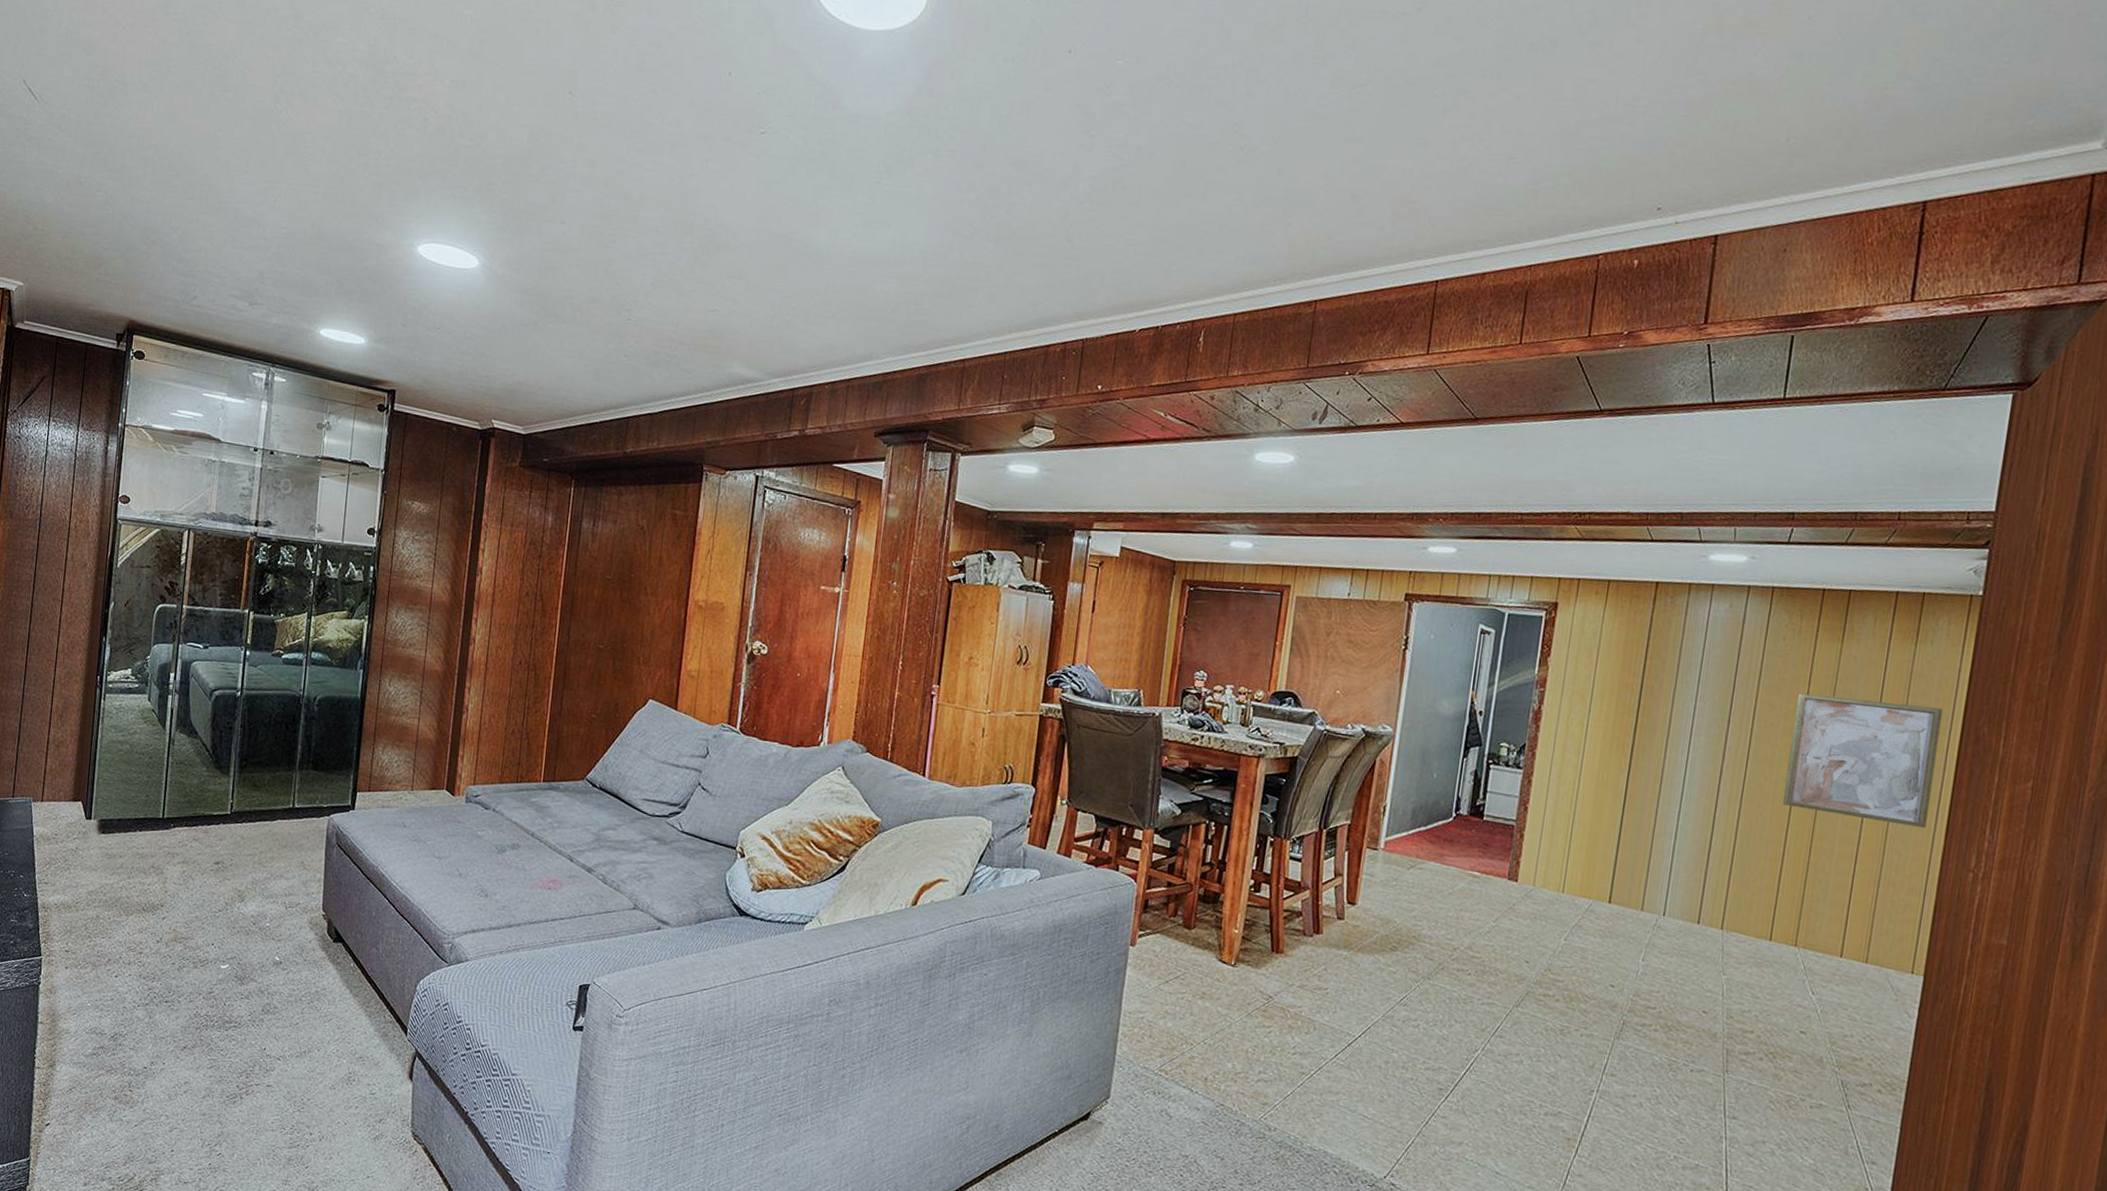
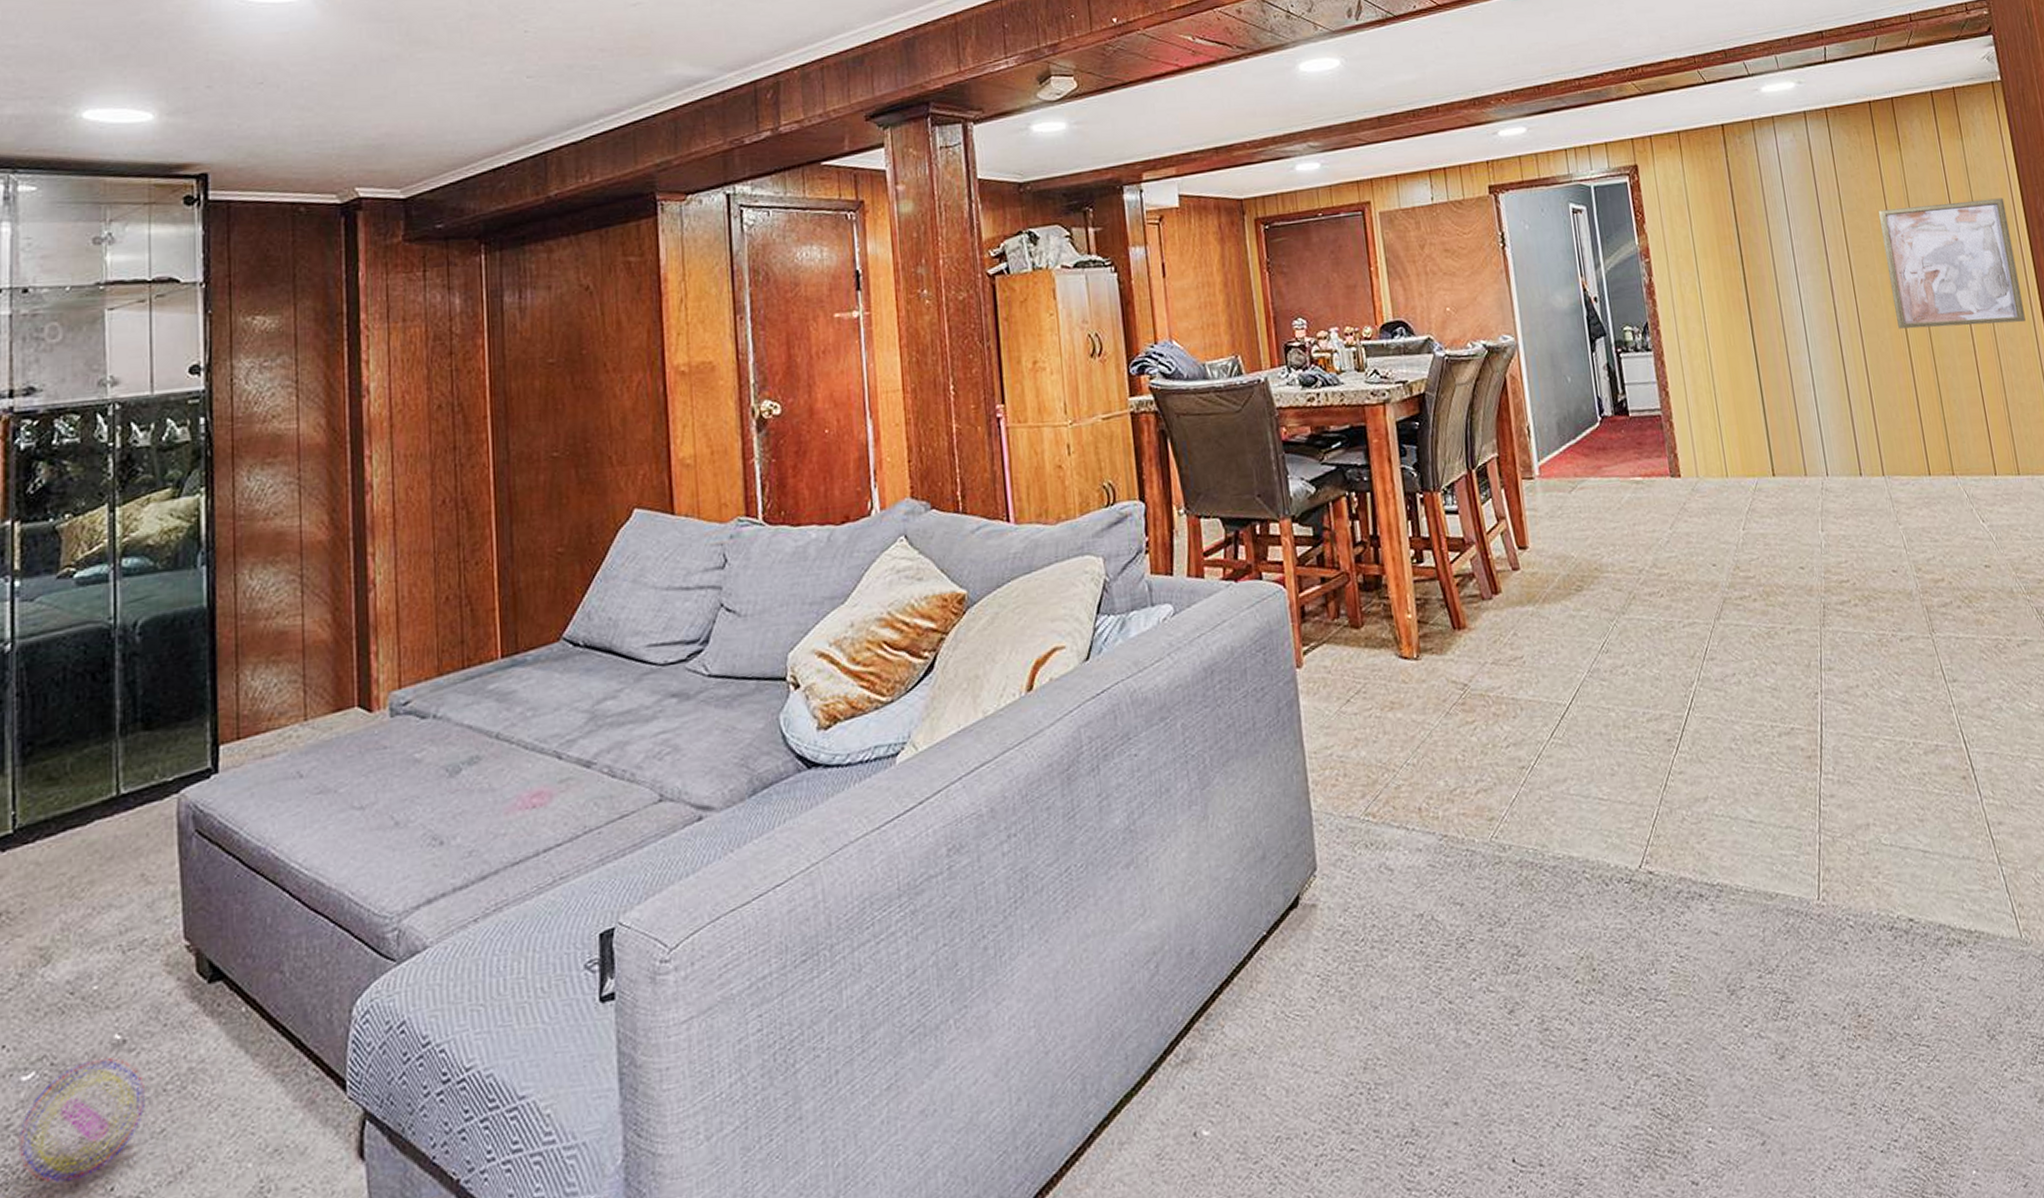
ball: none [215,968,289,1037] -> present [18,1058,145,1182]

